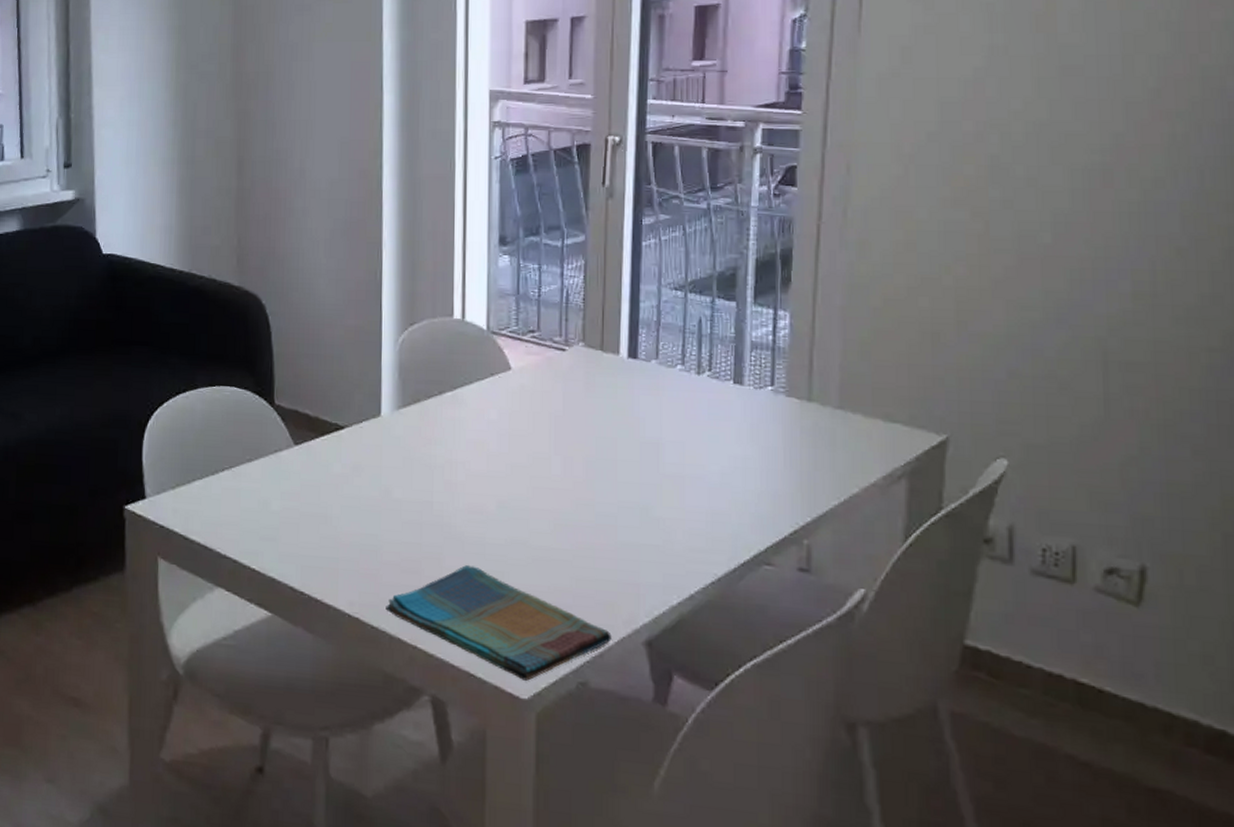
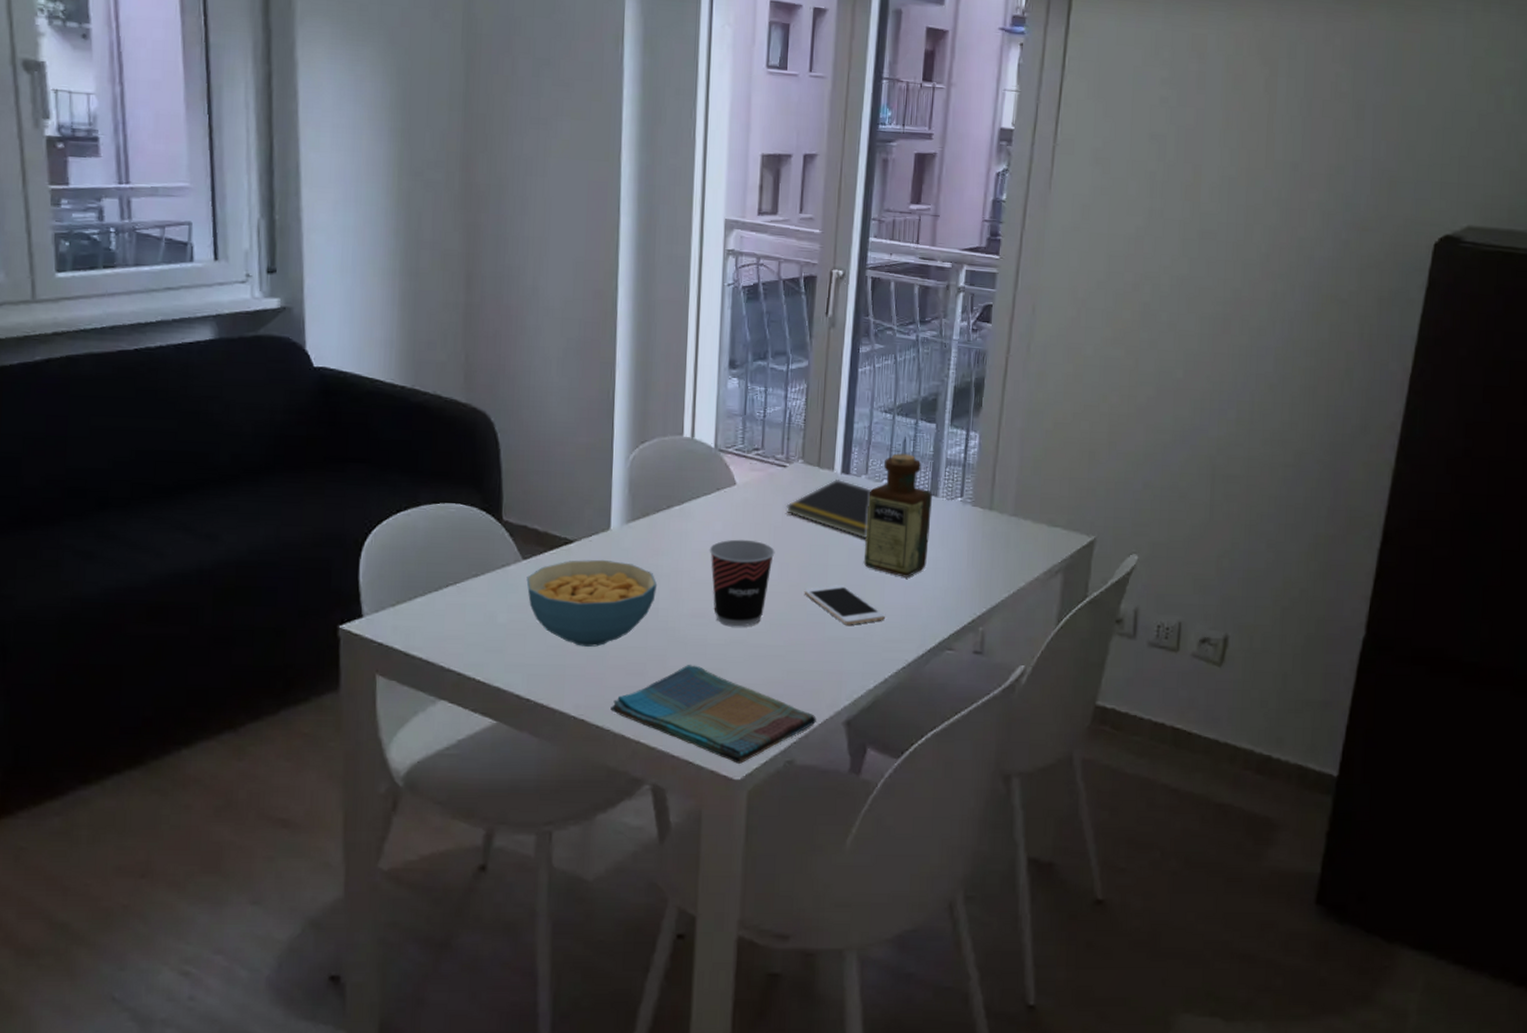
cereal bowl: none [298,447,431,540] -> present [526,559,658,647]
cup: none [484,429,557,526] -> present [709,539,775,627]
notepad: none [567,363,663,432] -> present [786,478,871,539]
cell phone: none [591,483,688,530] -> present [804,585,886,625]
bottle: none [658,334,736,478] -> present [863,452,932,577]

